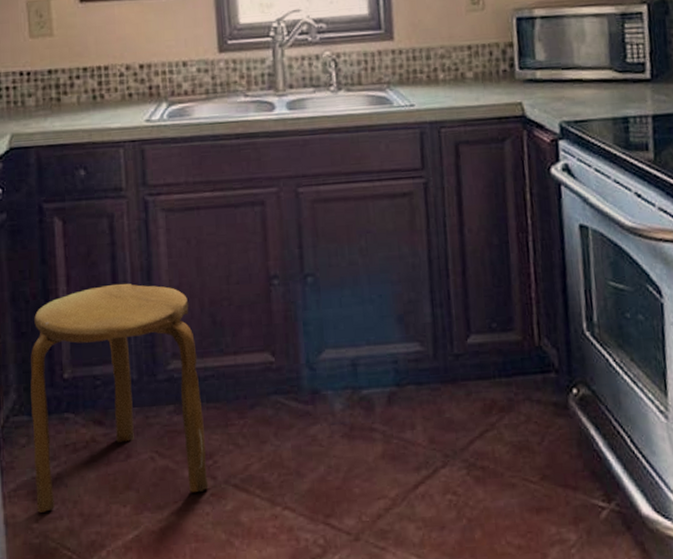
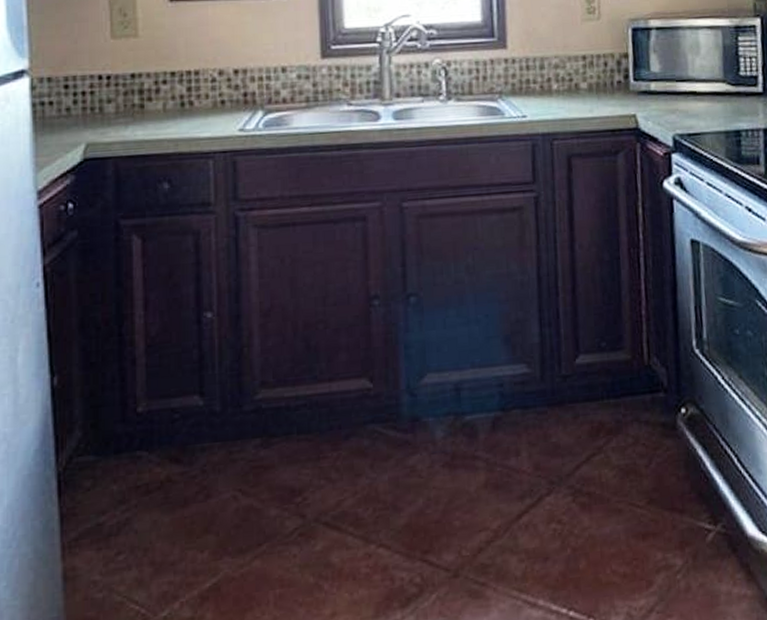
stool: present [30,284,209,513] -> none [99,307,297,563]

